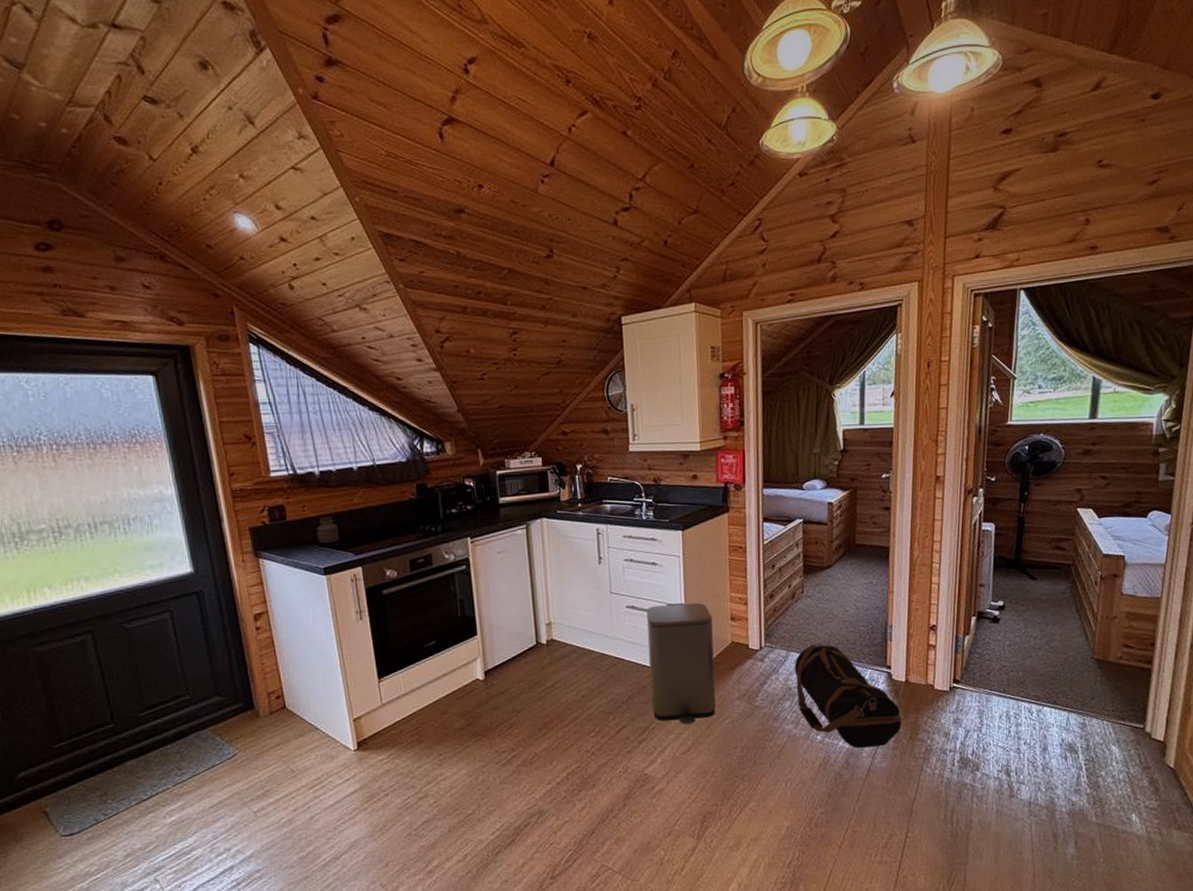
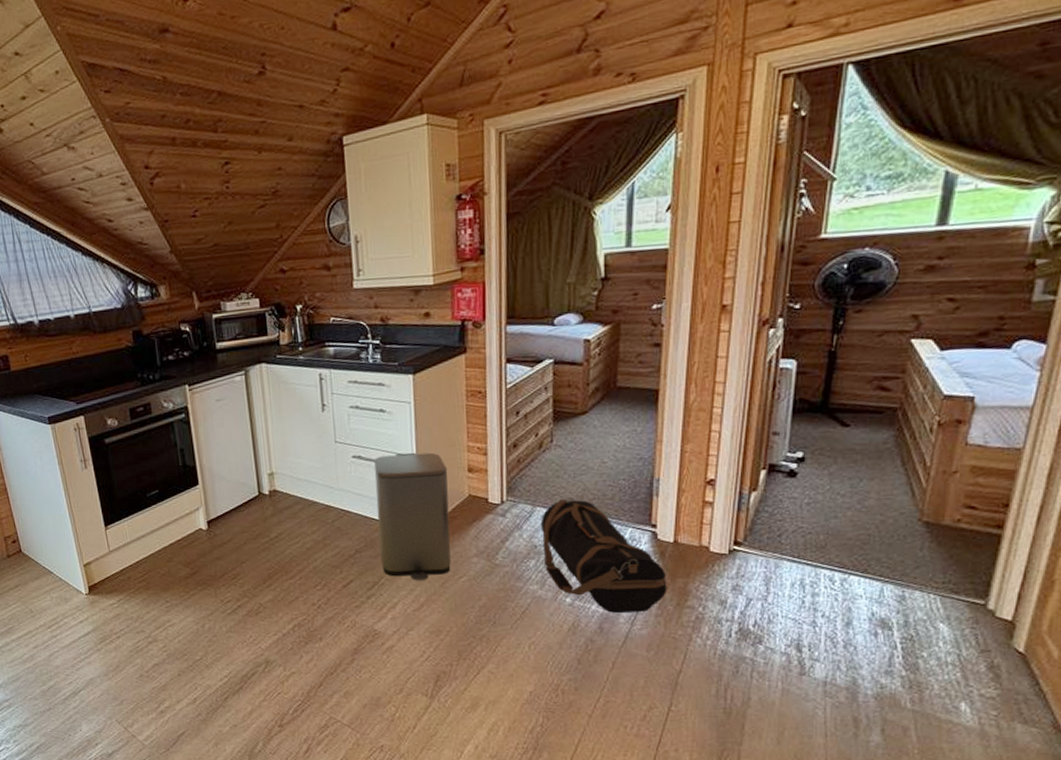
jar: present [316,516,340,544] -> none [38,365,62,394]

